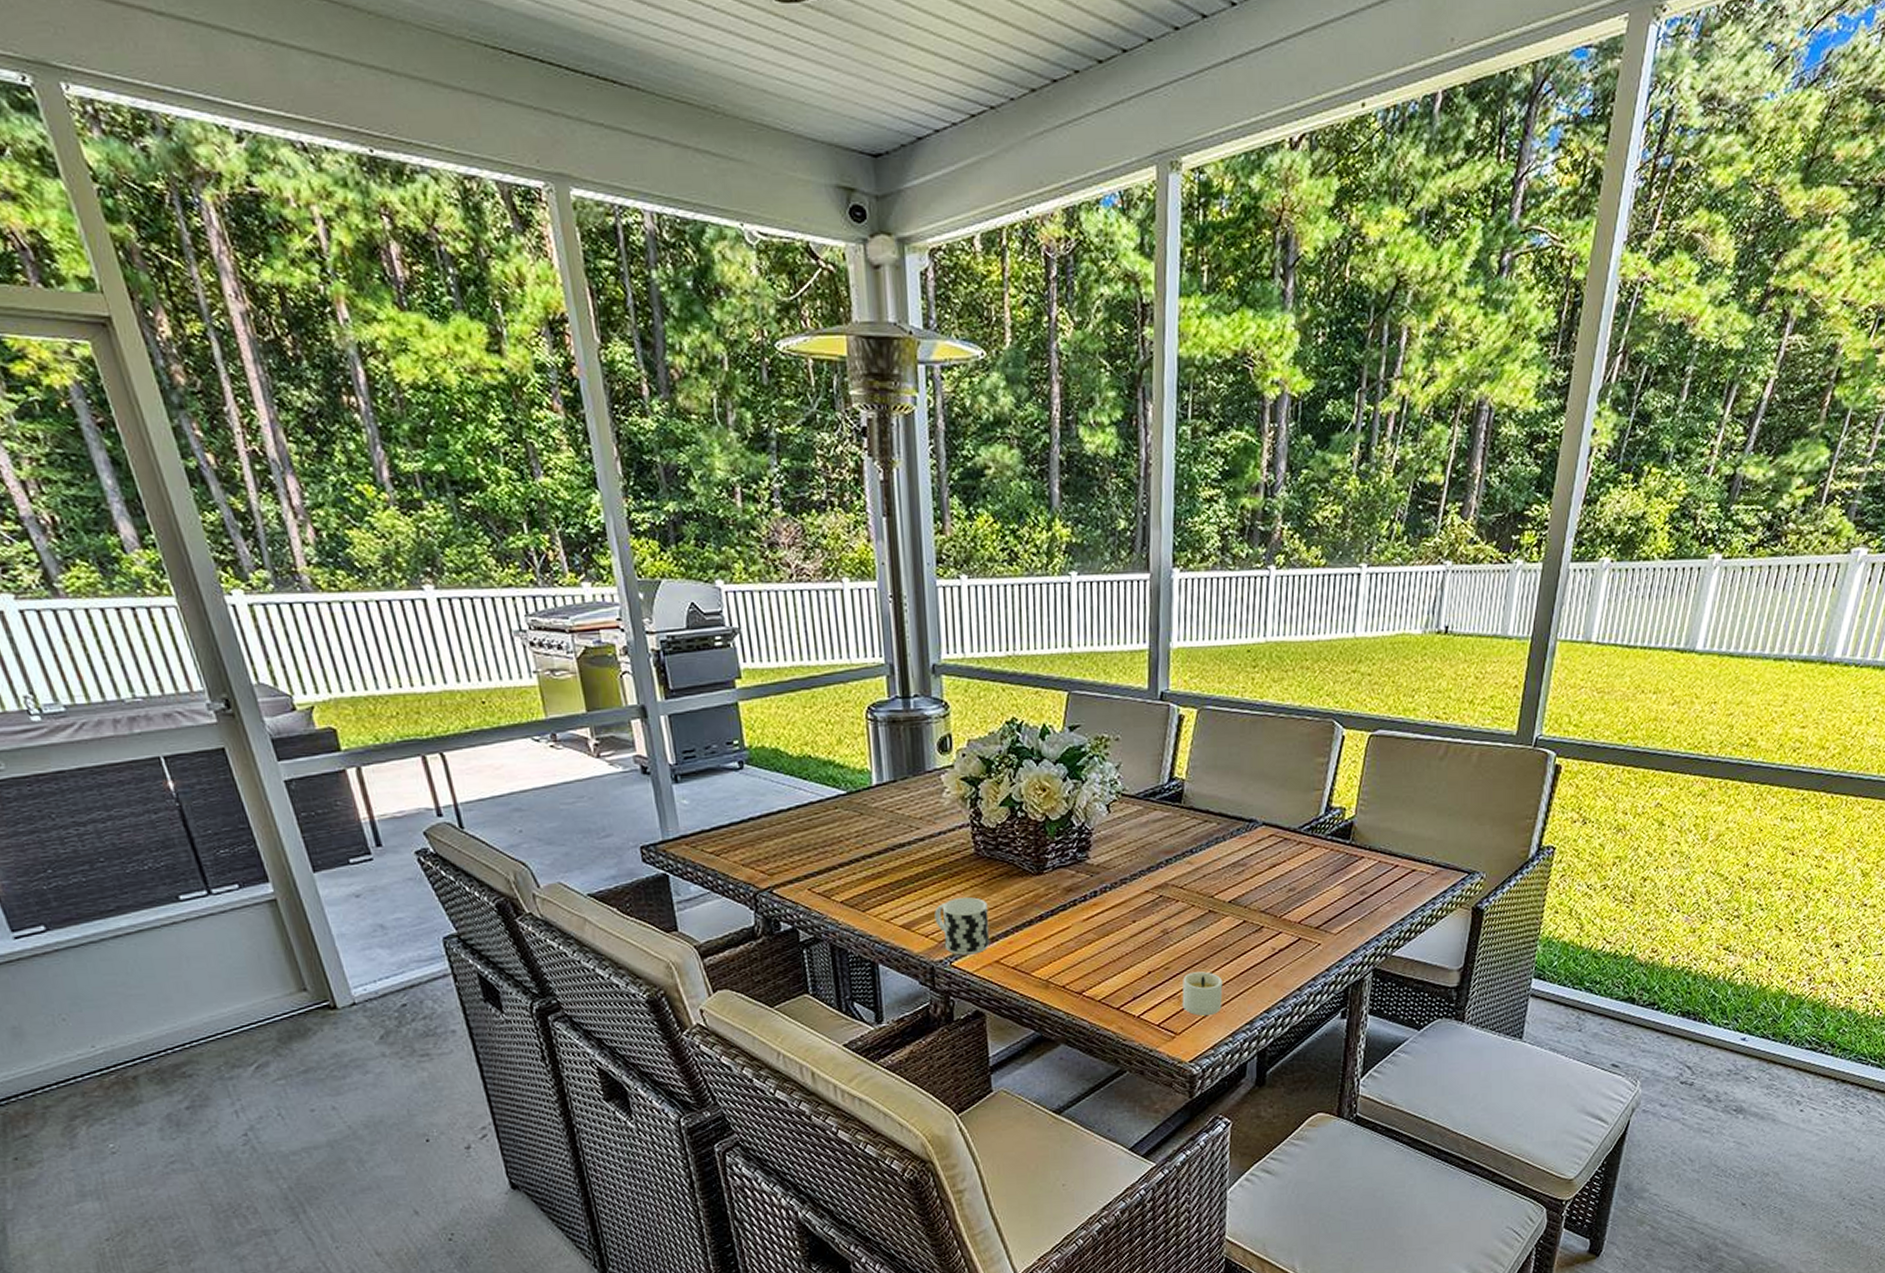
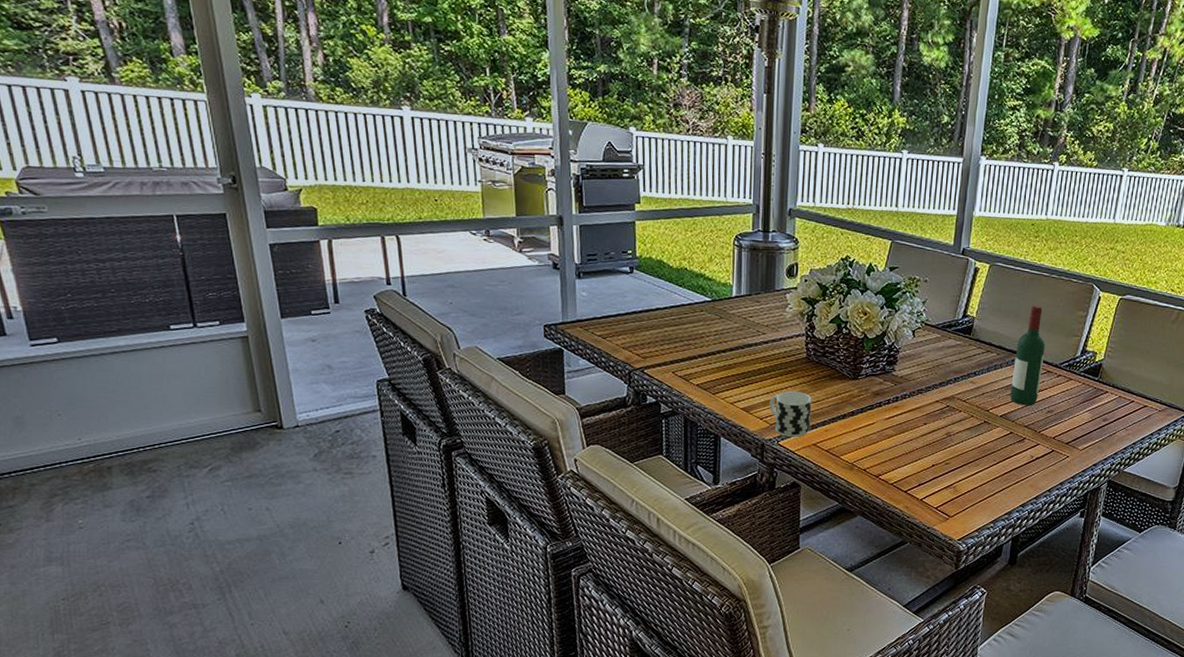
candle: present [1182,971,1223,1017] -> none [956,469,990,505]
wine bottle: none [1239,755,1279,886] -> present [1010,305,1046,406]

